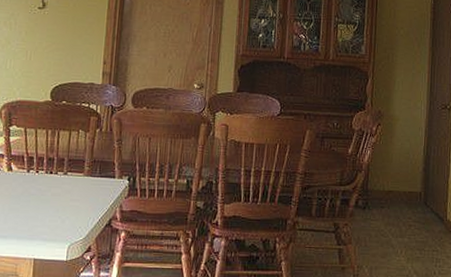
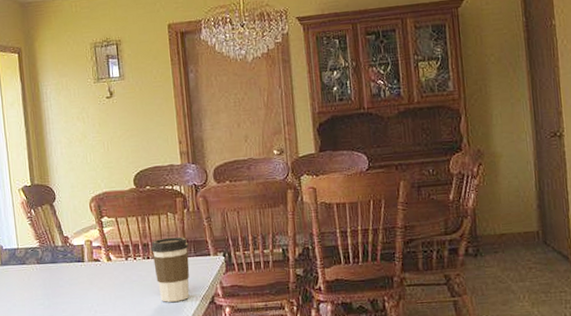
coffee cup: none [55,154,95,221] -> present [151,236,190,302]

